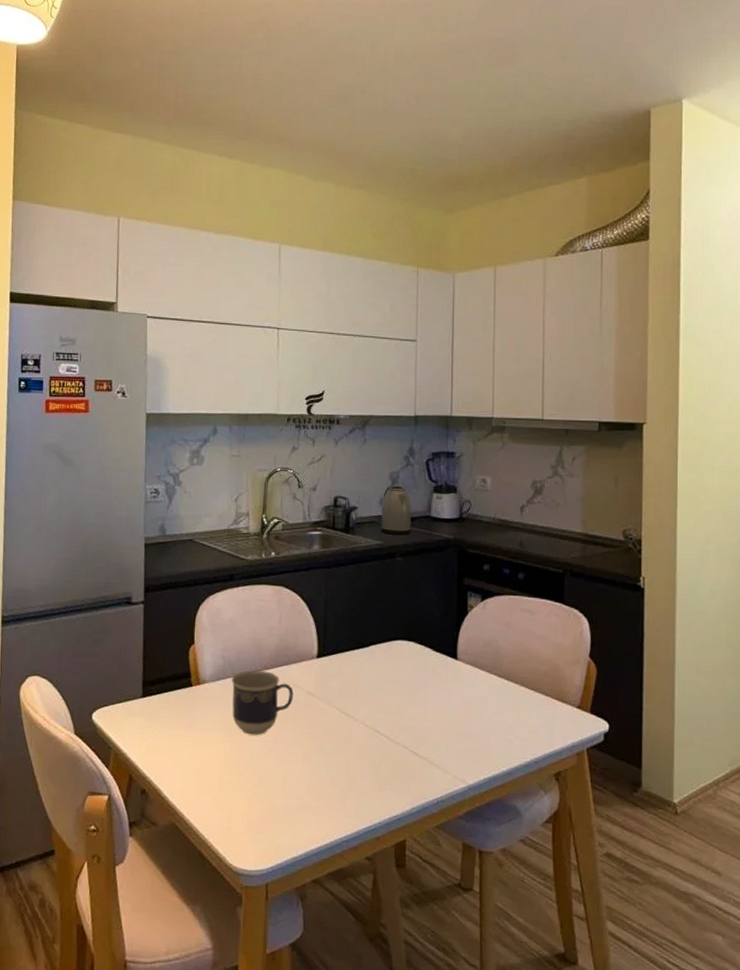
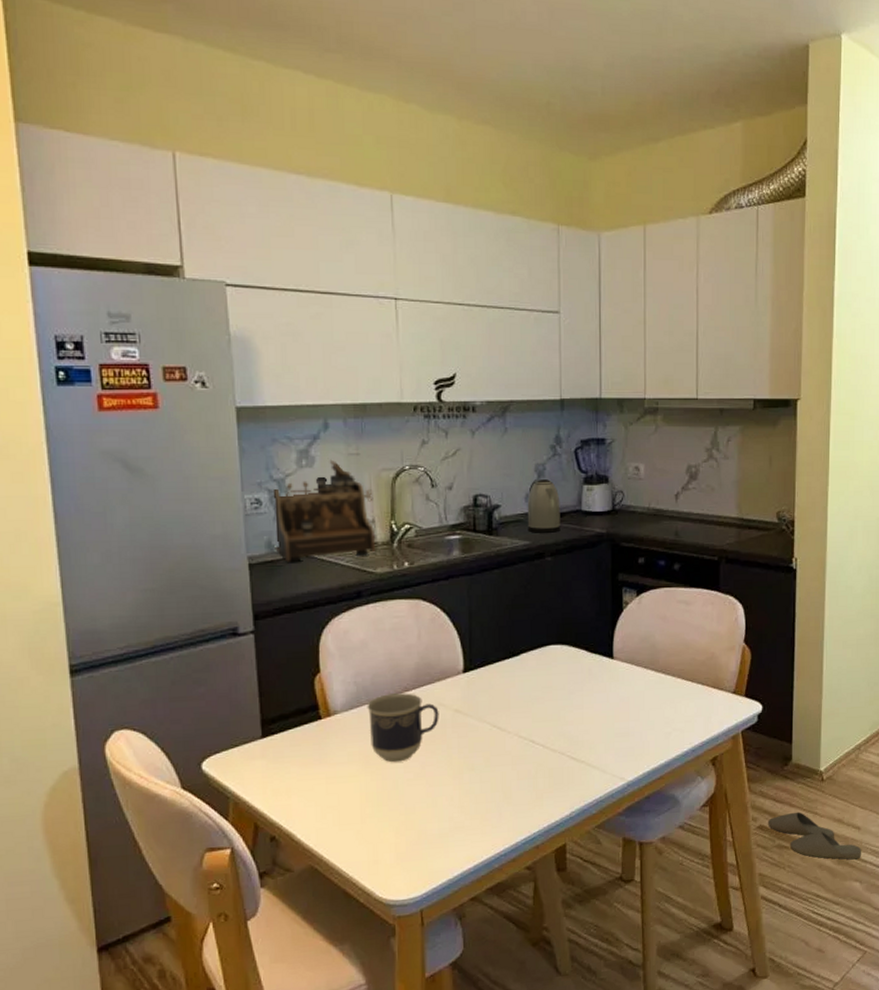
spice rack: none [165,459,249,546] -> present [273,459,376,563]
slippers: none [615,844,723,909] -> present [767,812,861,860]

